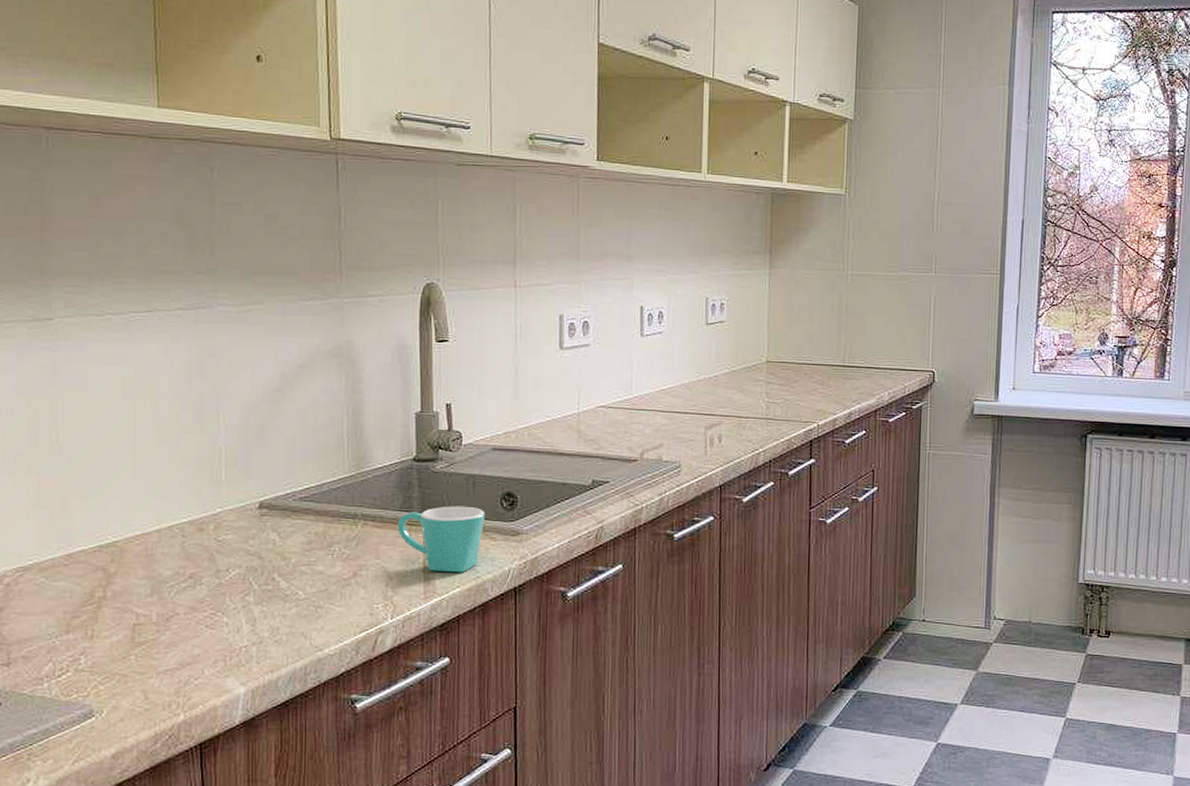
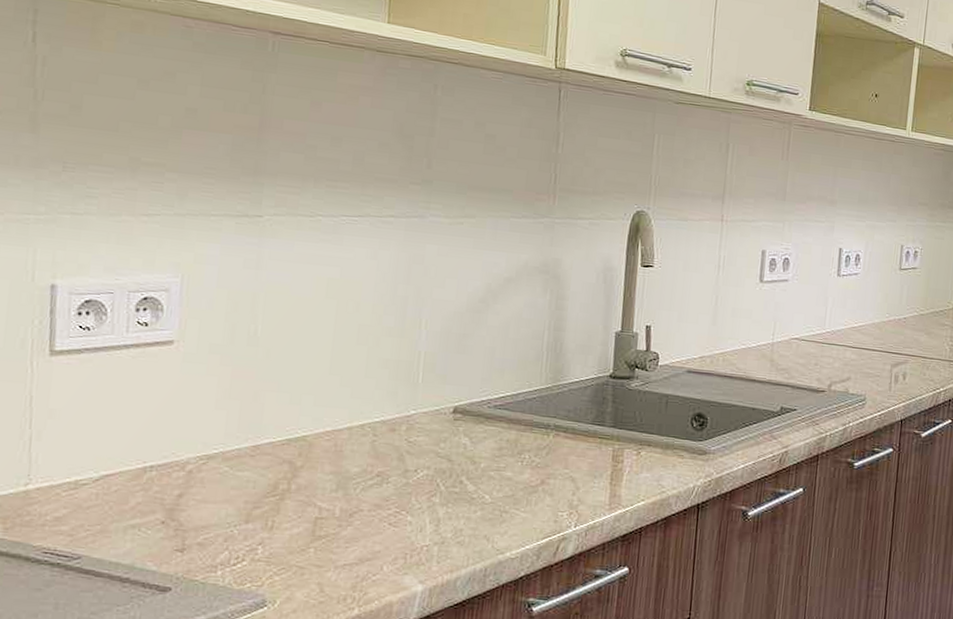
mug: present [398,506,486,573] -> none [588,422,676,487]

